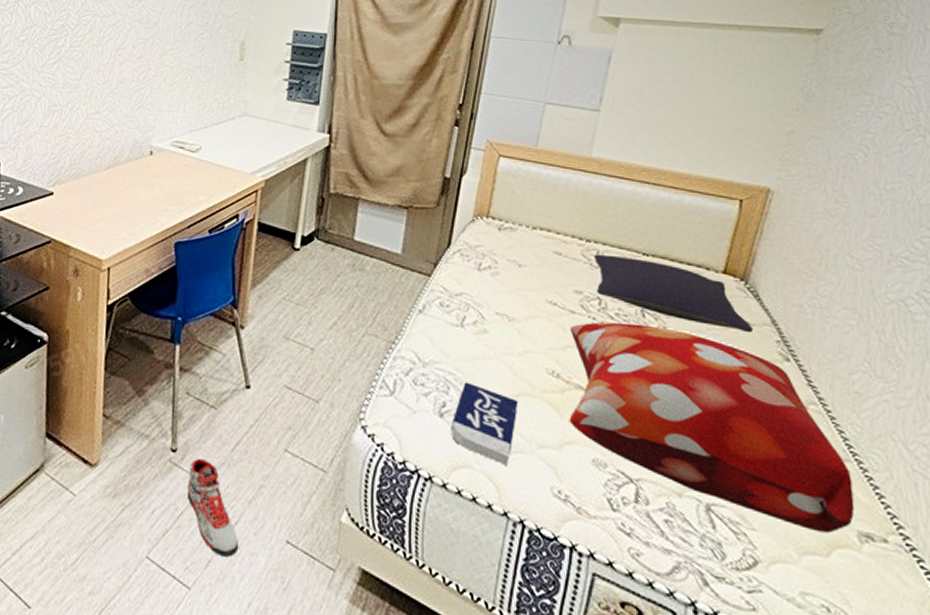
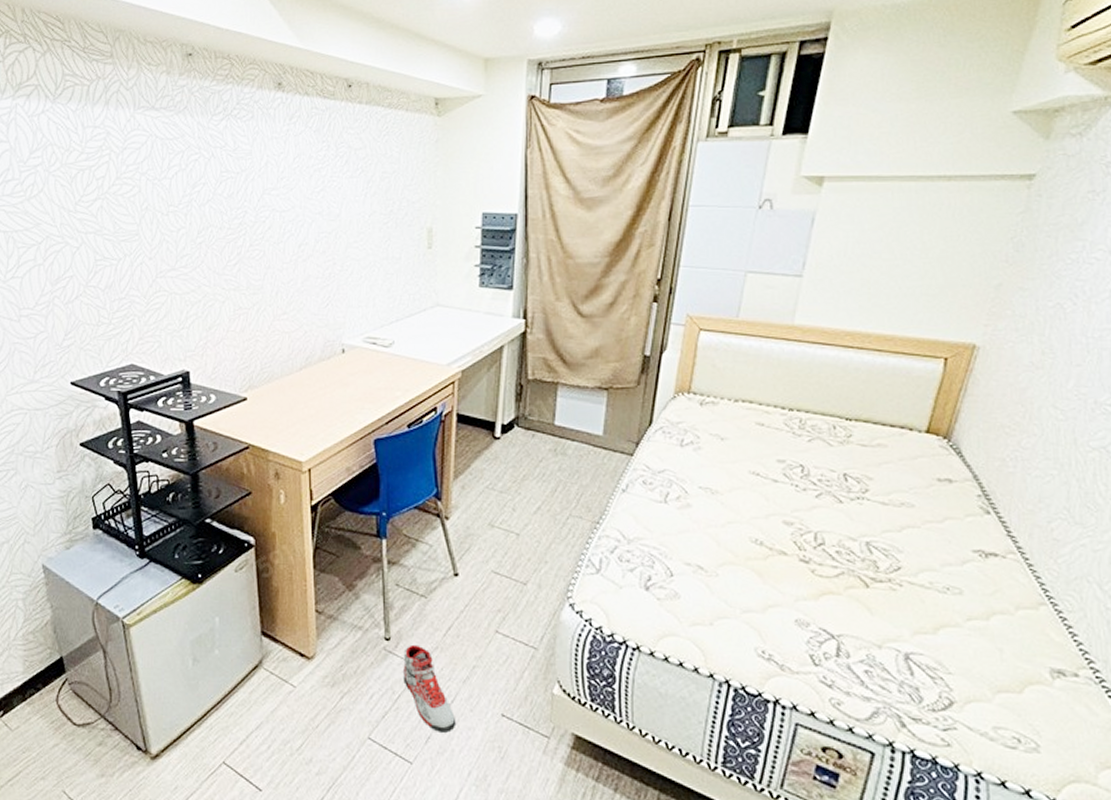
book: present [452,382,519,465] -> none [657,555,723,631]
decorative pillow: present [569,322,855,534] -> none [772,488,1048,672]
pillow: present [594,254,753,333] -> none [797,422,954,490]

